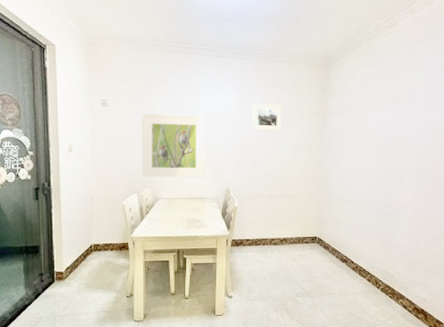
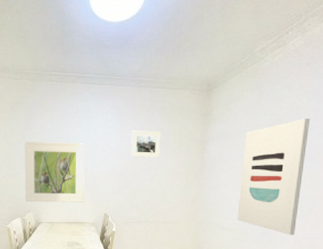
wall art: none [358,94,423,207] -> present [237,119,311,235]

